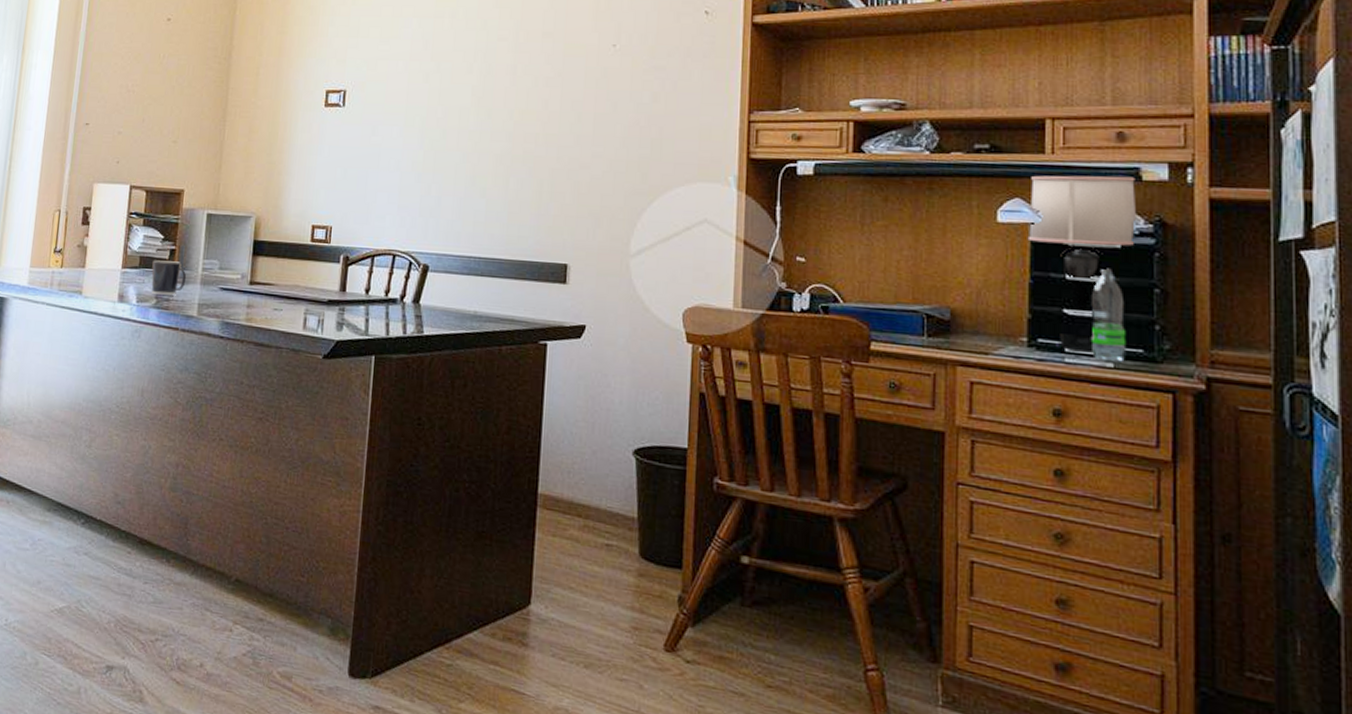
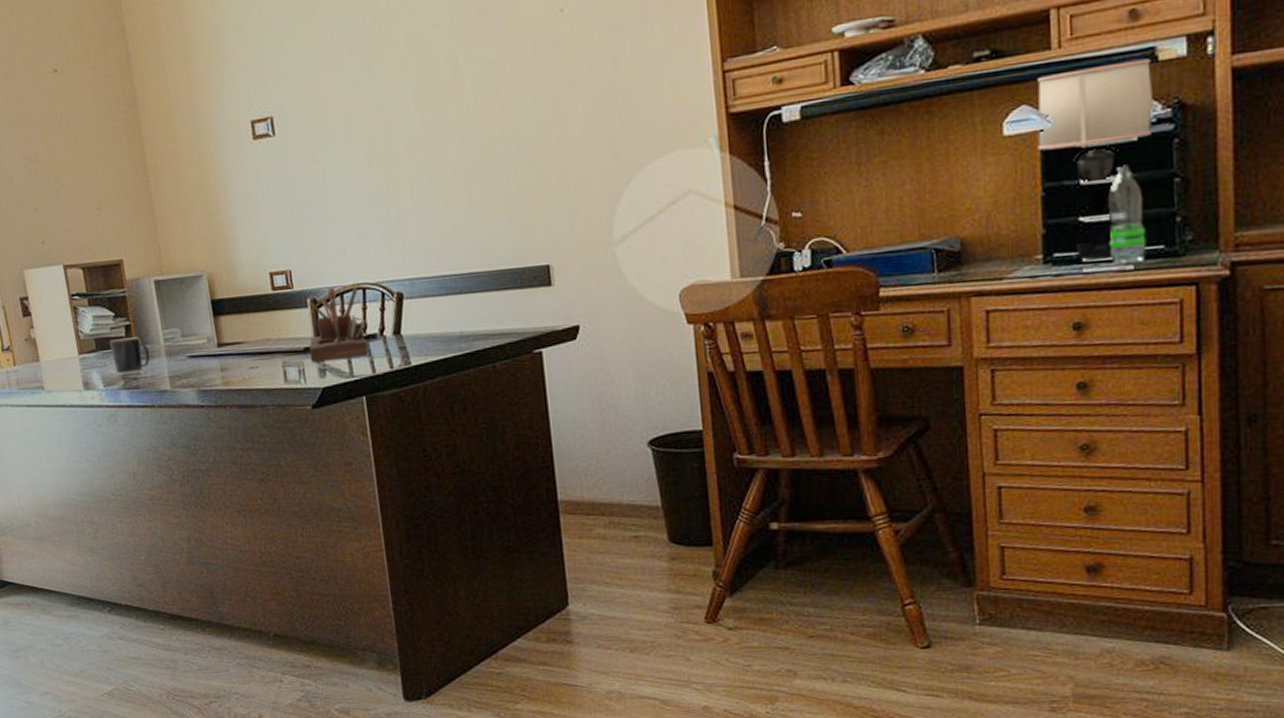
desk organizer: none [331,249,390,318] -> present [308,288,369,363]

